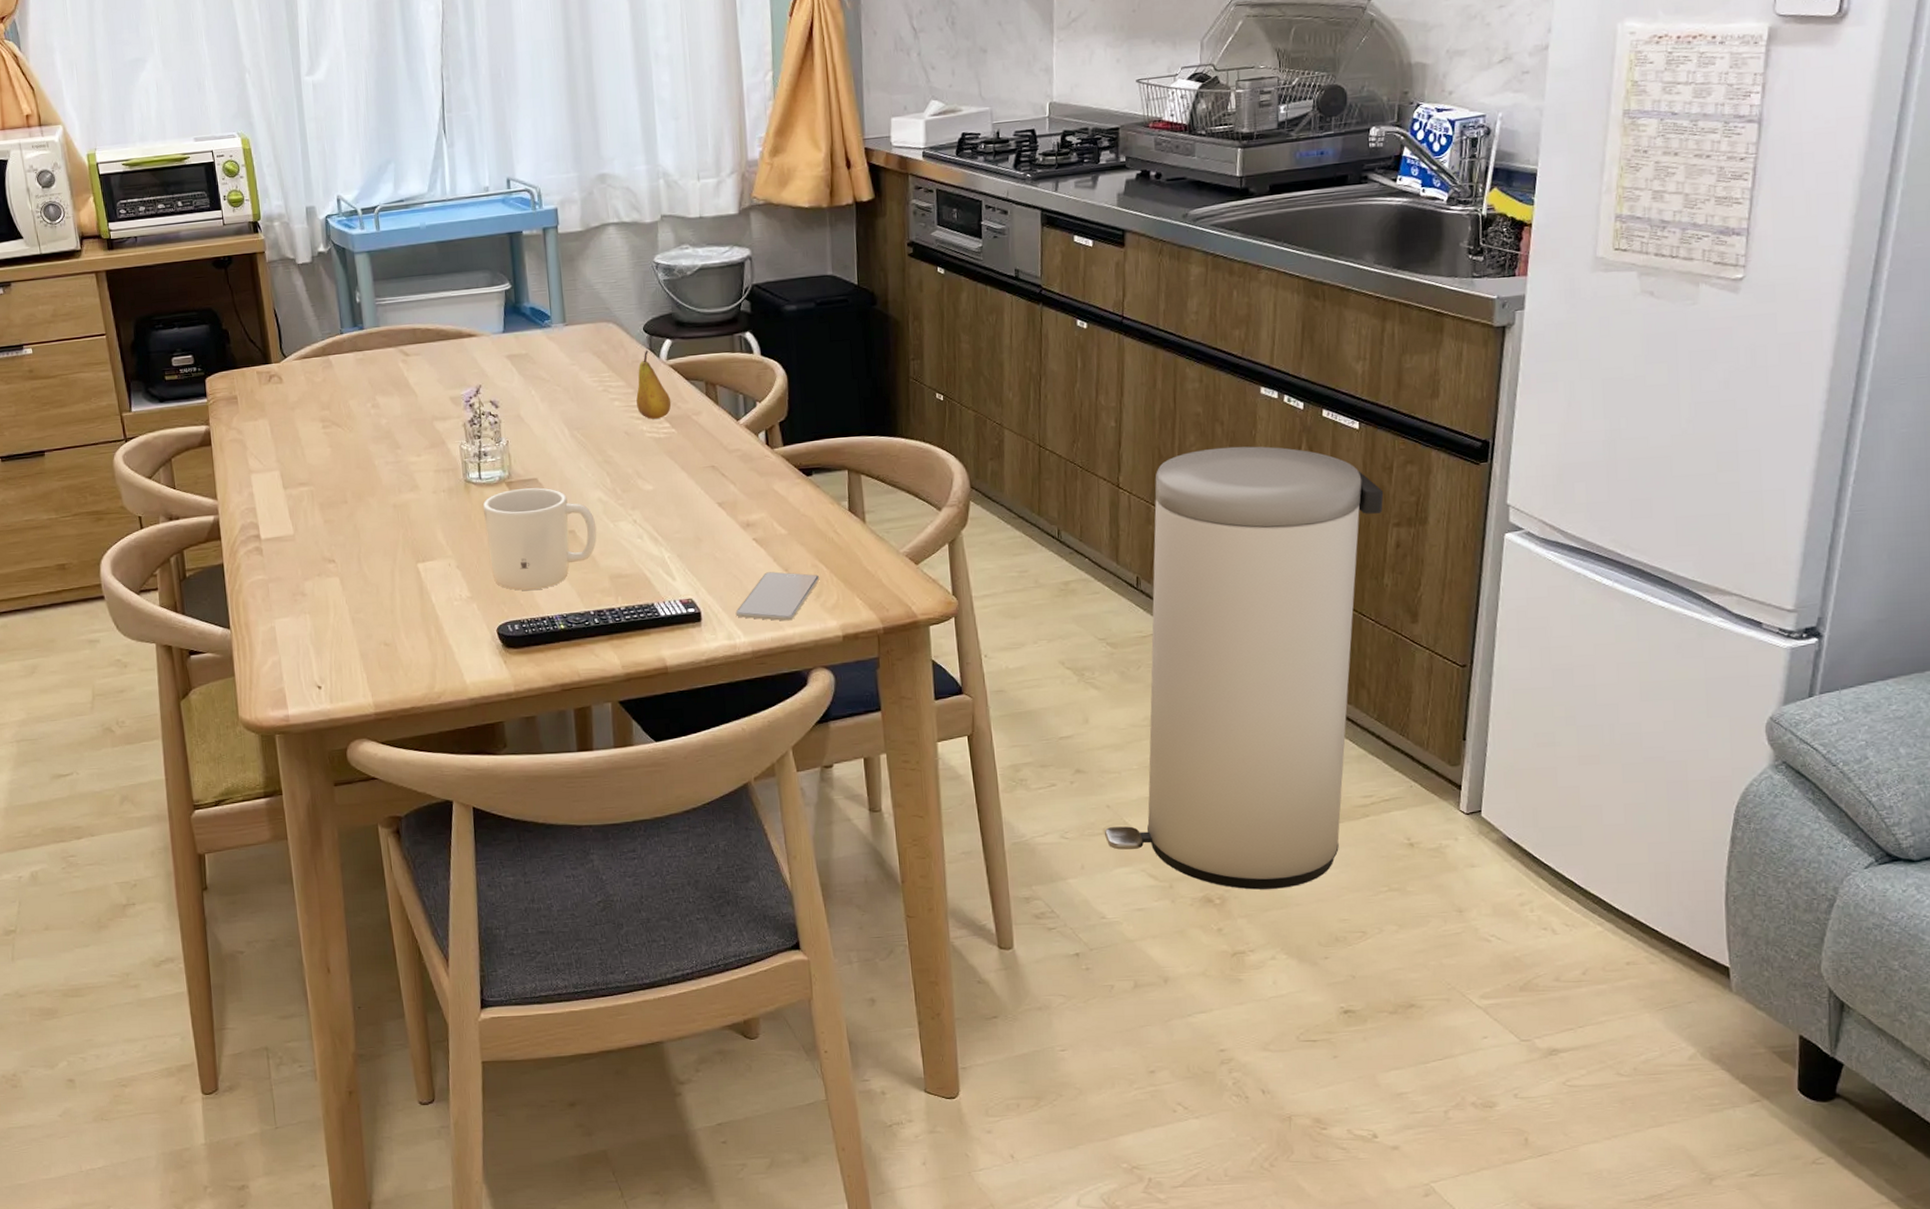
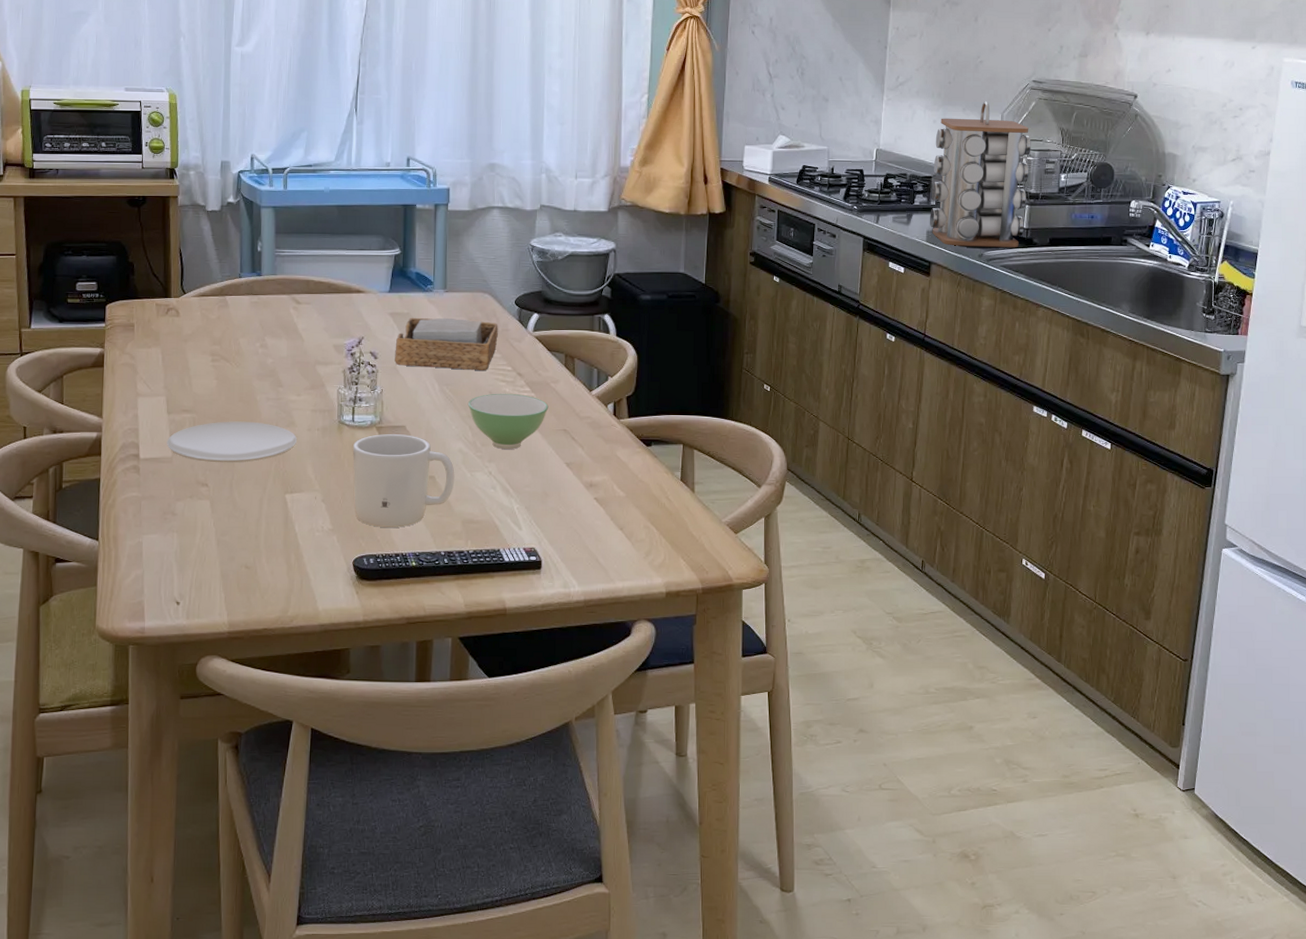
plate: none [286,489,423,537] -> present [167,421,298,463]
napkin holder: none [516,354,629,413] -> present [395,317,498,371]
bowl: none [602,431,693,494] -> present [467,393,549,449]
fruit: present [636,350,672,419] -> none [502,321,534,383]
smartphone: present [735,571,820,621] -> none [572,529,650,575]
pedal bin: present [1104,446,1384,890] -> none [879,454,1128,849]
spice rack: none [1119,27,1241,208] -> present [930,101,1031,249]

